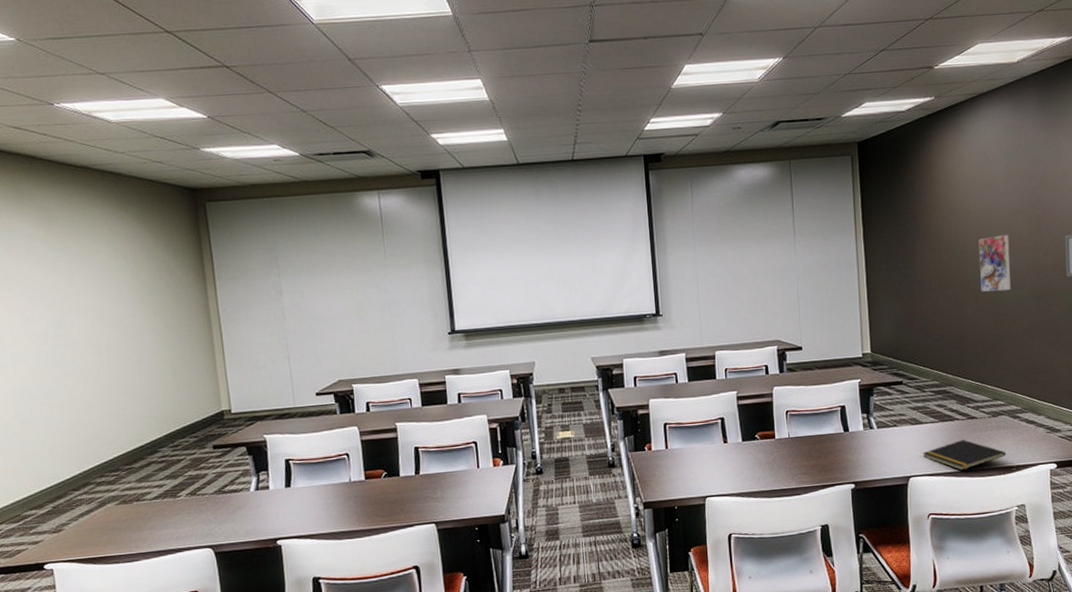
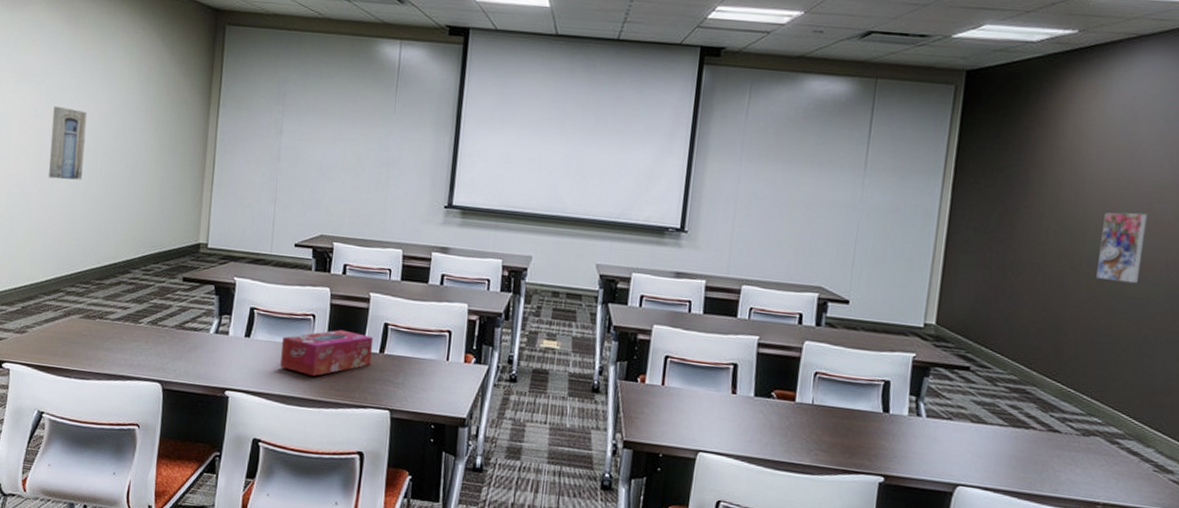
wall art: none [43,307,89,378] -> present [48,106,87,180]
tissue box: none [321,461,410,509] -> present [280,329,374,376]
notepad: present [922,440,1006,470] -> none [979,454,1092,493]

